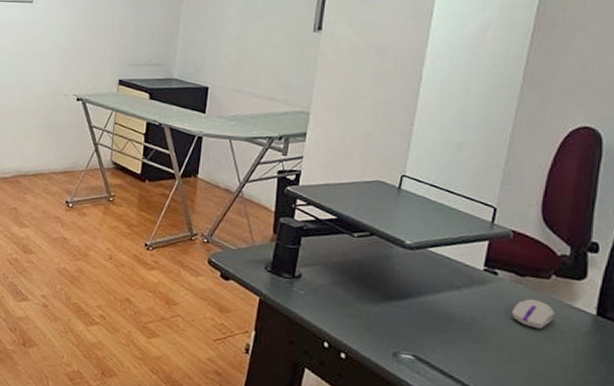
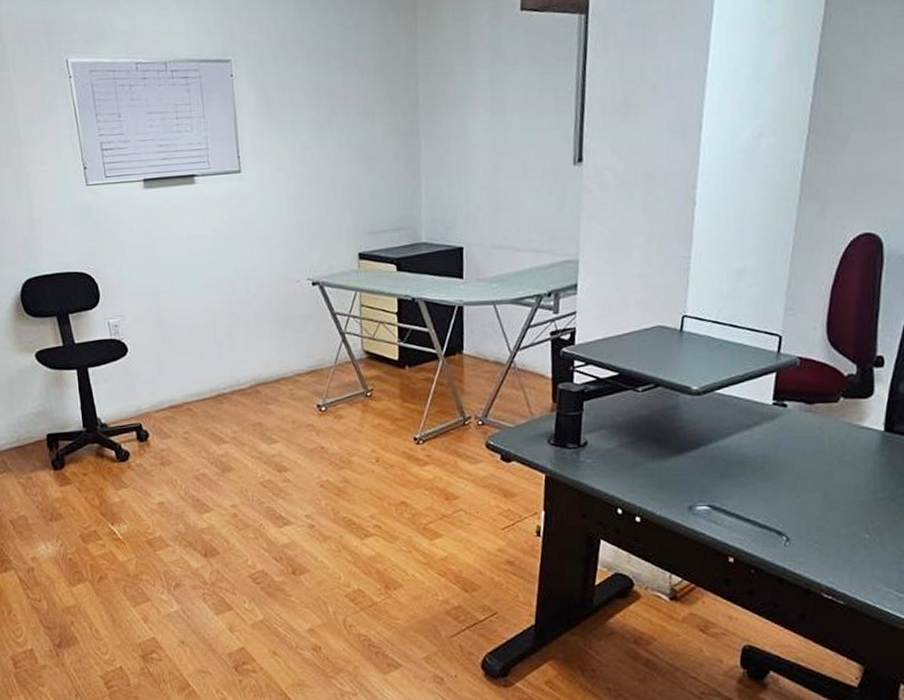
computer mouse: present [511,298,555,329] -> none [802,425,844,456]

